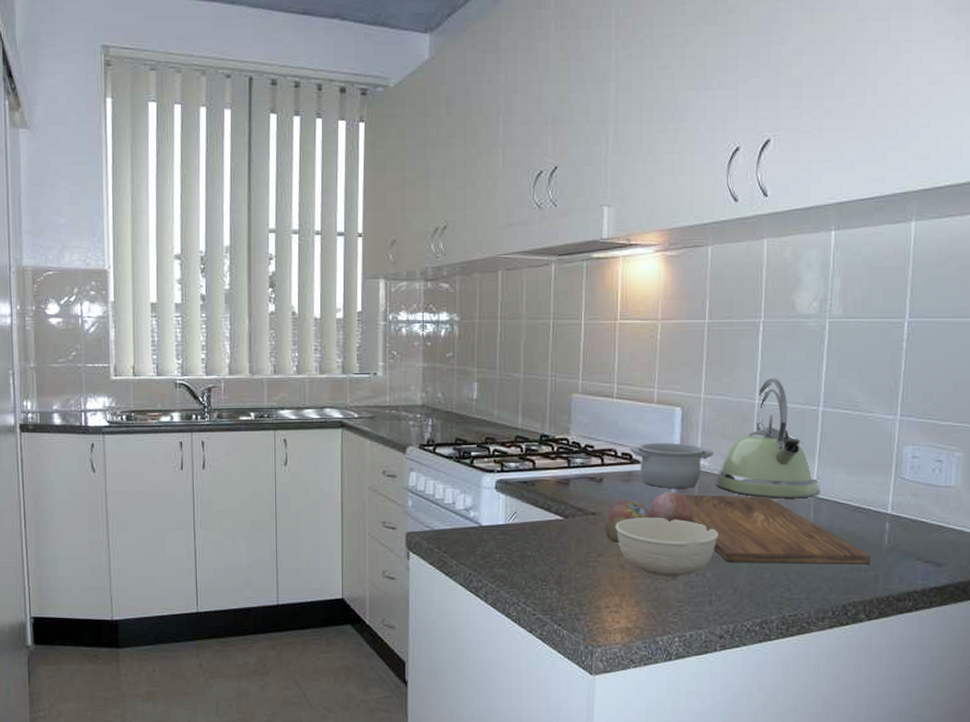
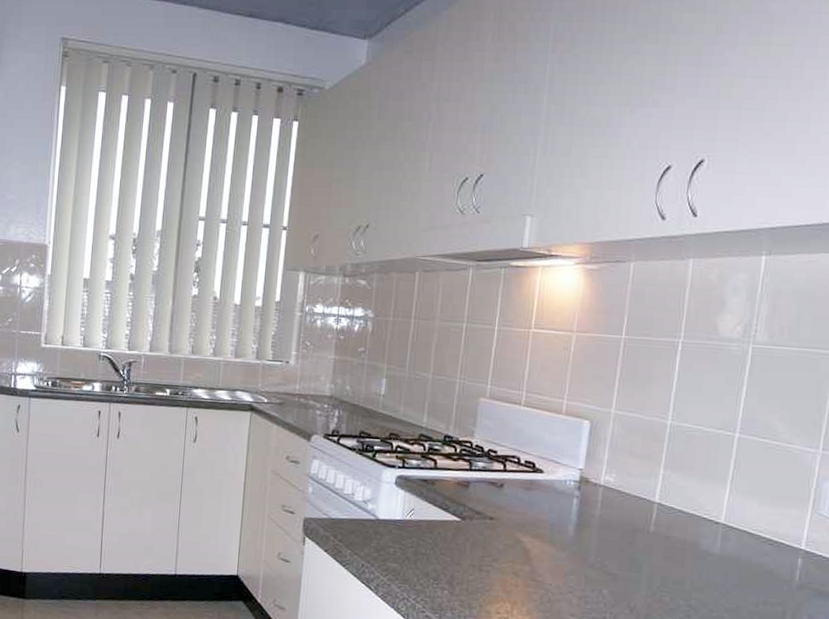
fruit: present [604,499,655,542] -> none [501,507,553,550]
bowl: present [615,518,718,580] -> none [512,526,618,593]
cooking pot: present [630,443,713,488] -> none [533,453,620,503]
fruit: present [651,492,693,523] -> none [550,504,594,538]
cutting board: present [682,494,871,564] -> none [583,508,779,600]
kettle: present [715,379,822,499] -> none [619,400,731,525]

